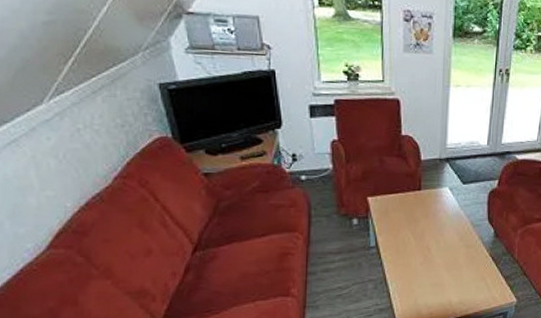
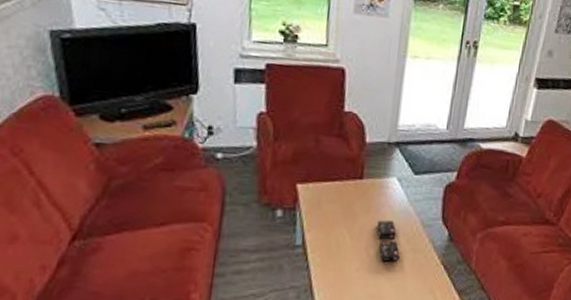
product box: none [435,223,455,256] -> present [377,220,400,262]

